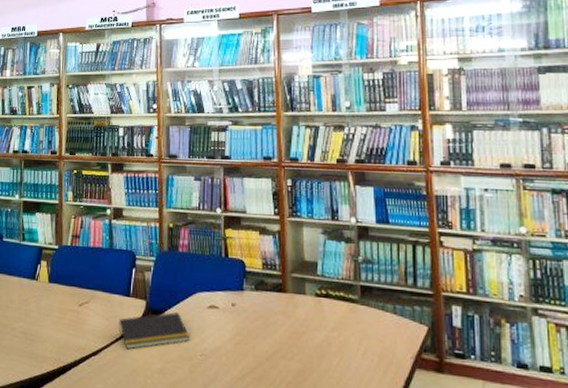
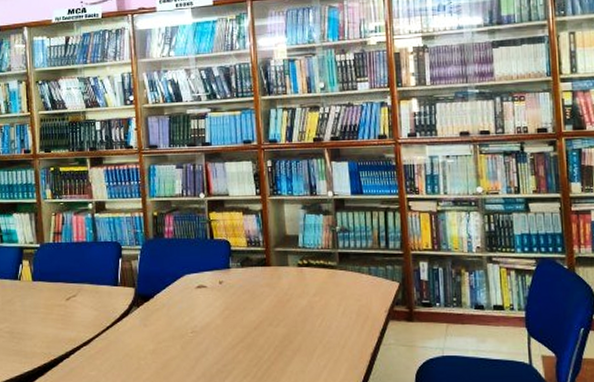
notepad: present [118,312,190,350] -> none [108,296,181,336]

